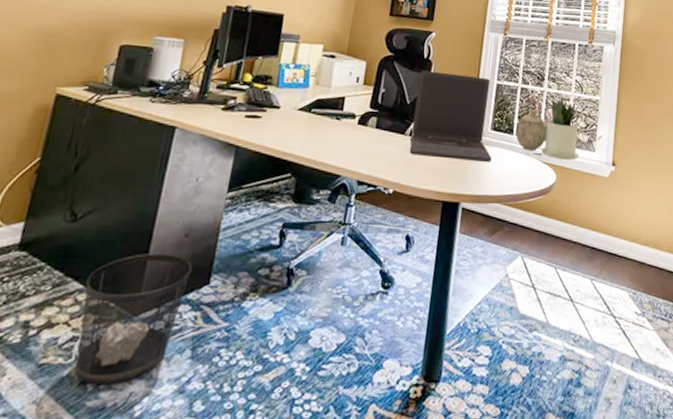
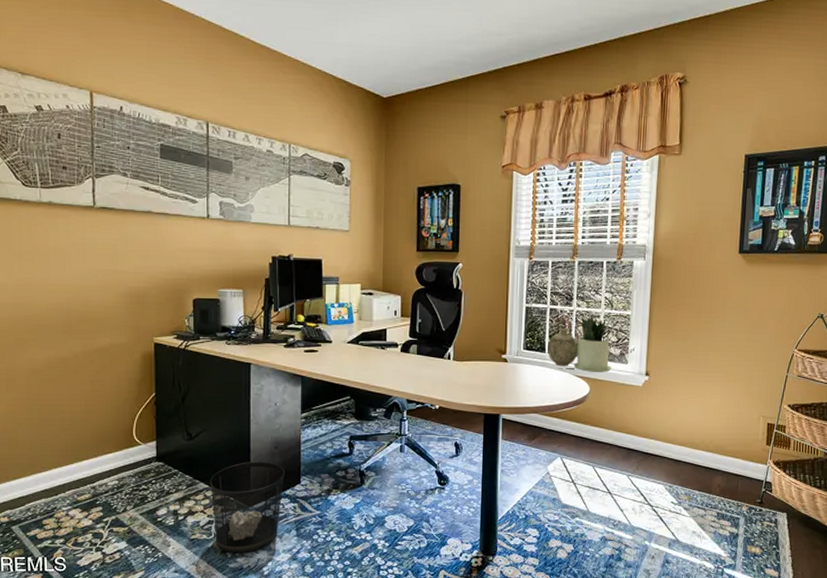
laptop: present [410,70,492,163] -> none [449,299,526,379]

